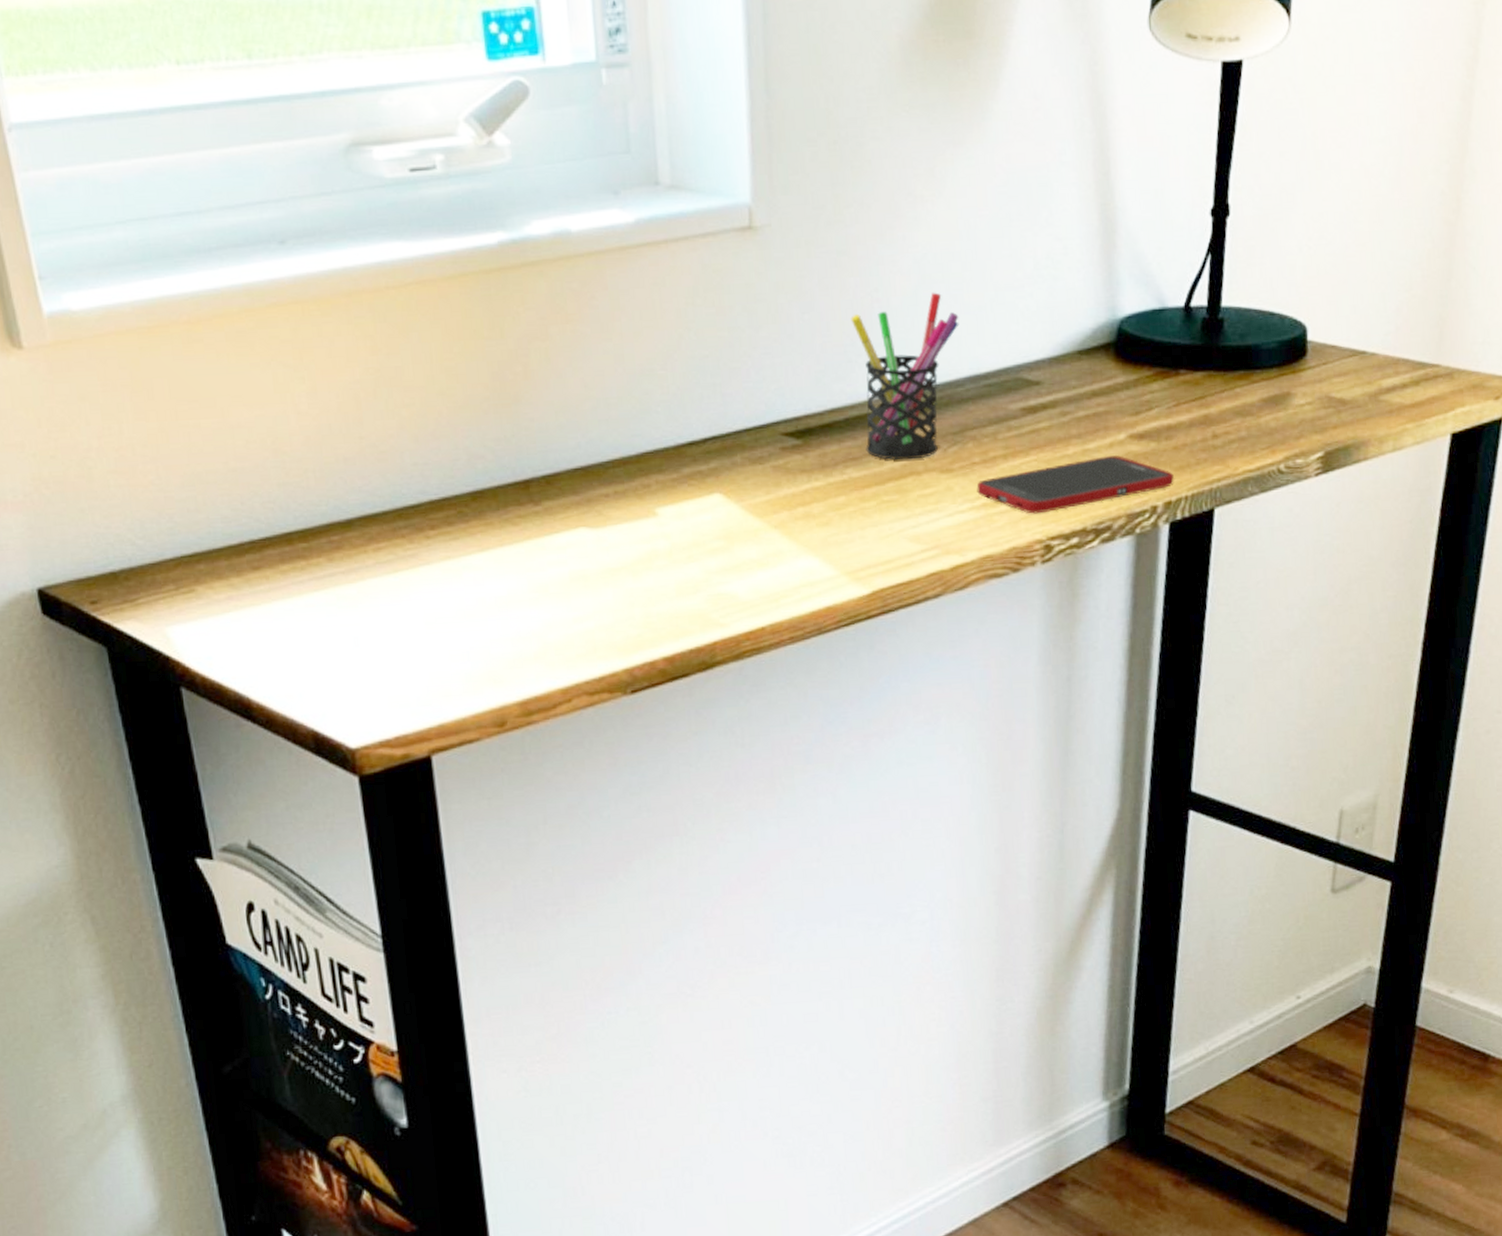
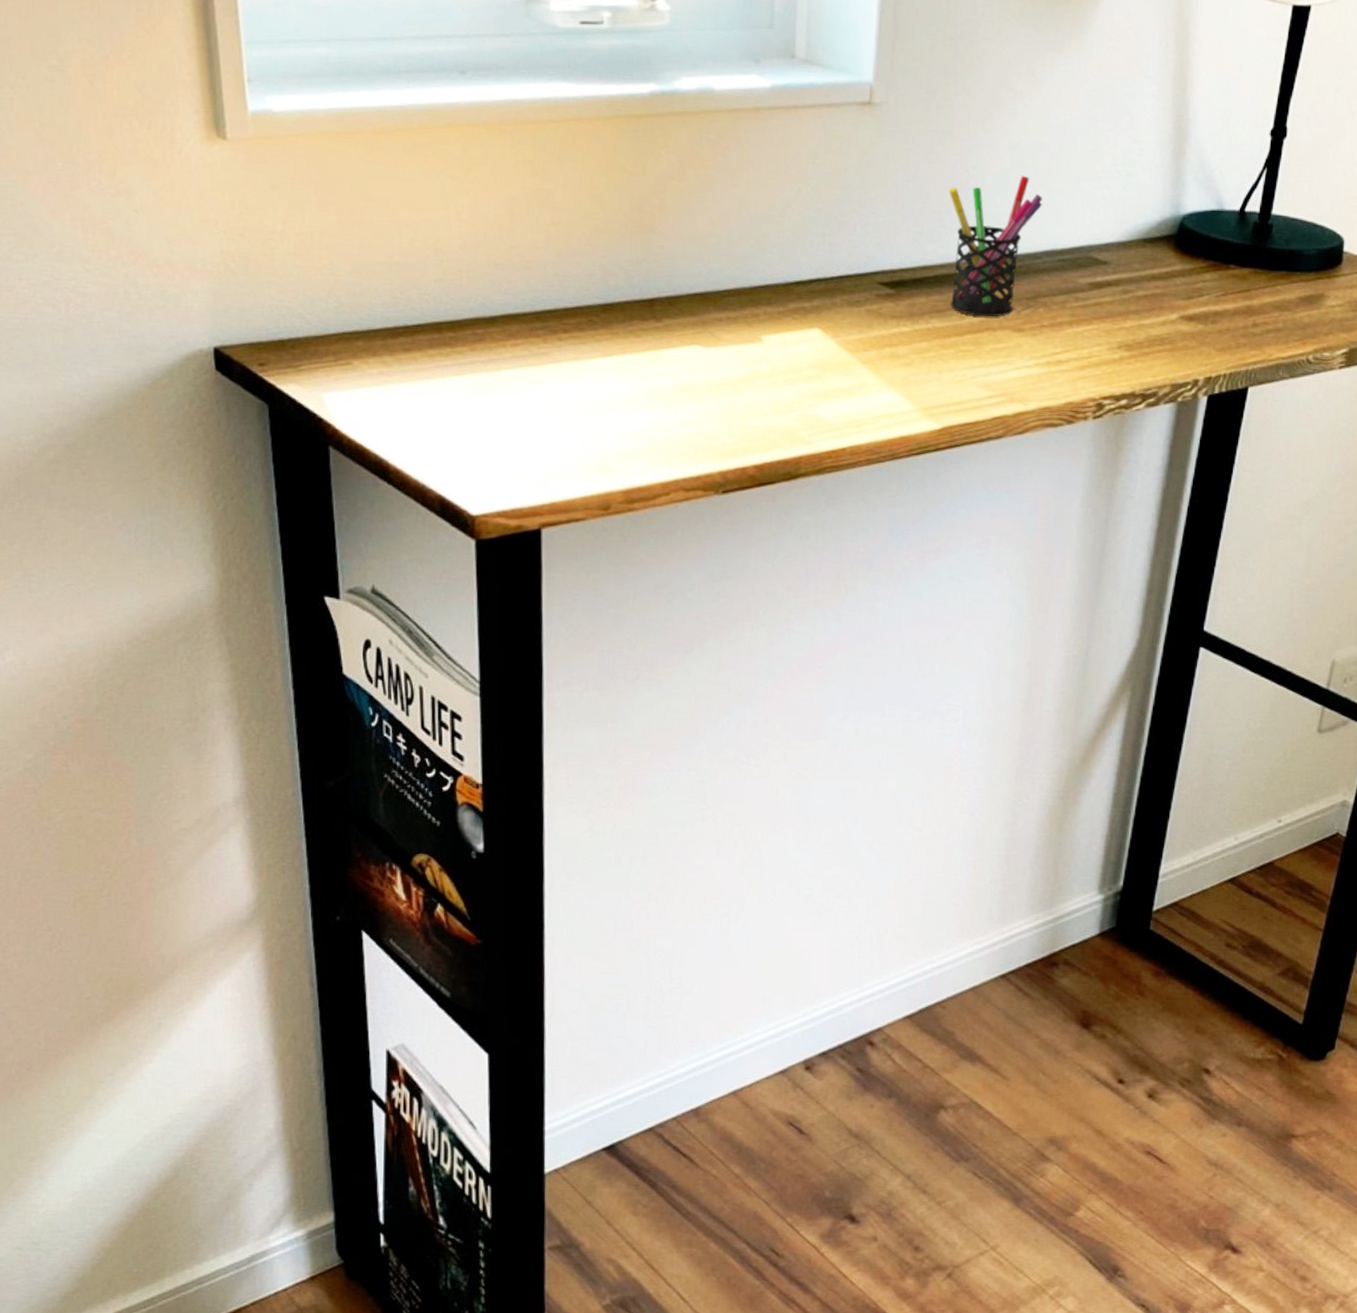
cell phone: present [976,454,1174,514] -> none [1043,331,1216,376]

